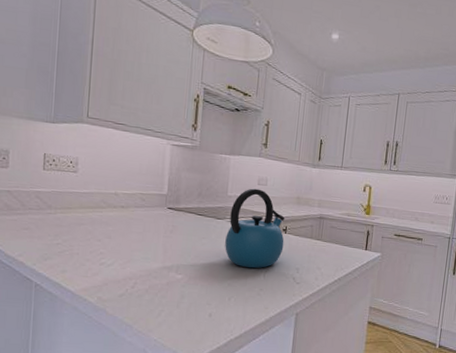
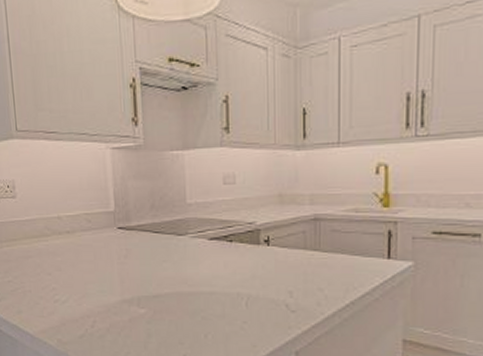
kettle: present [225,188,284,269] -> none [191,190,268,296]

